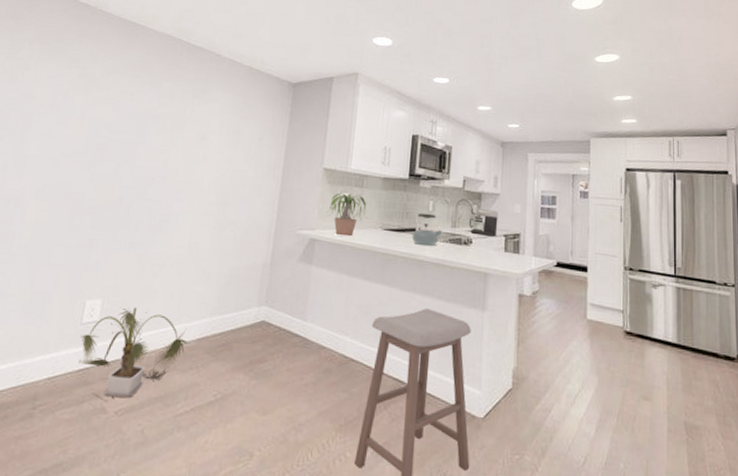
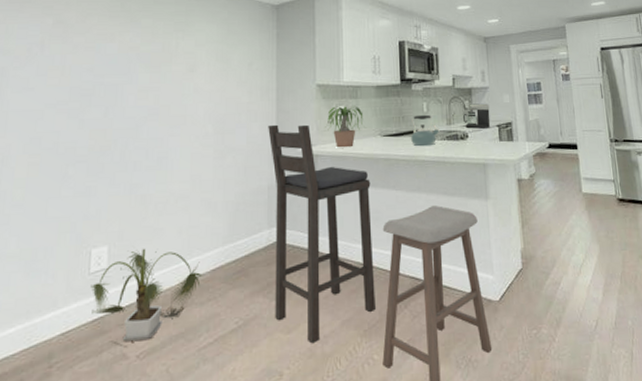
bar stool: none [253,202,365,430] -> present [268,124,375,344]

